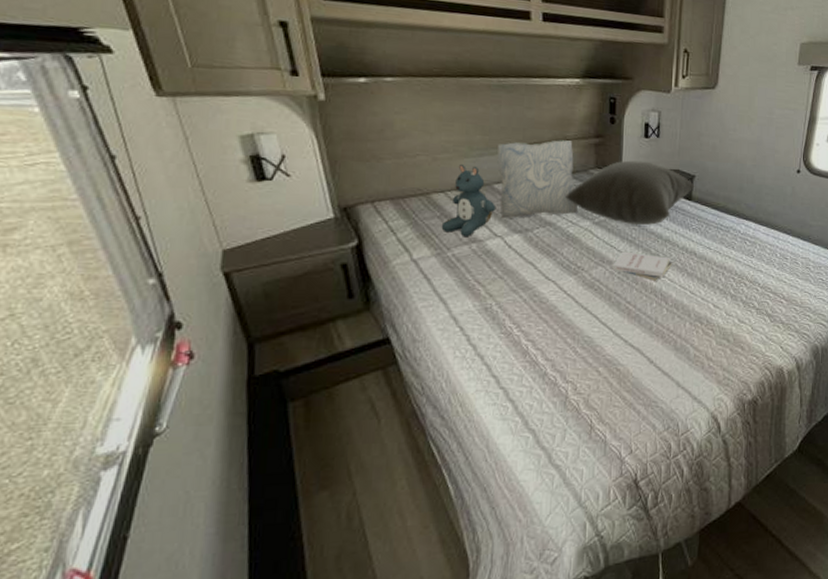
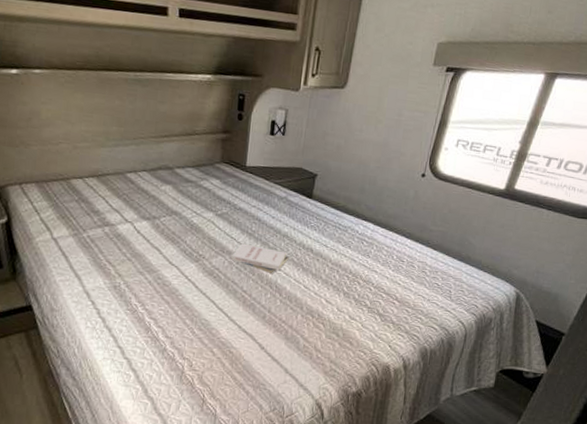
stuffed animal: present [441,163,496,237] -> none [78,152,128,221]
cushion: present [497,140,579,218] -> none [130,134,203,206]
cushion: present [564,160,695,225] -> none [190,156,317,220]

